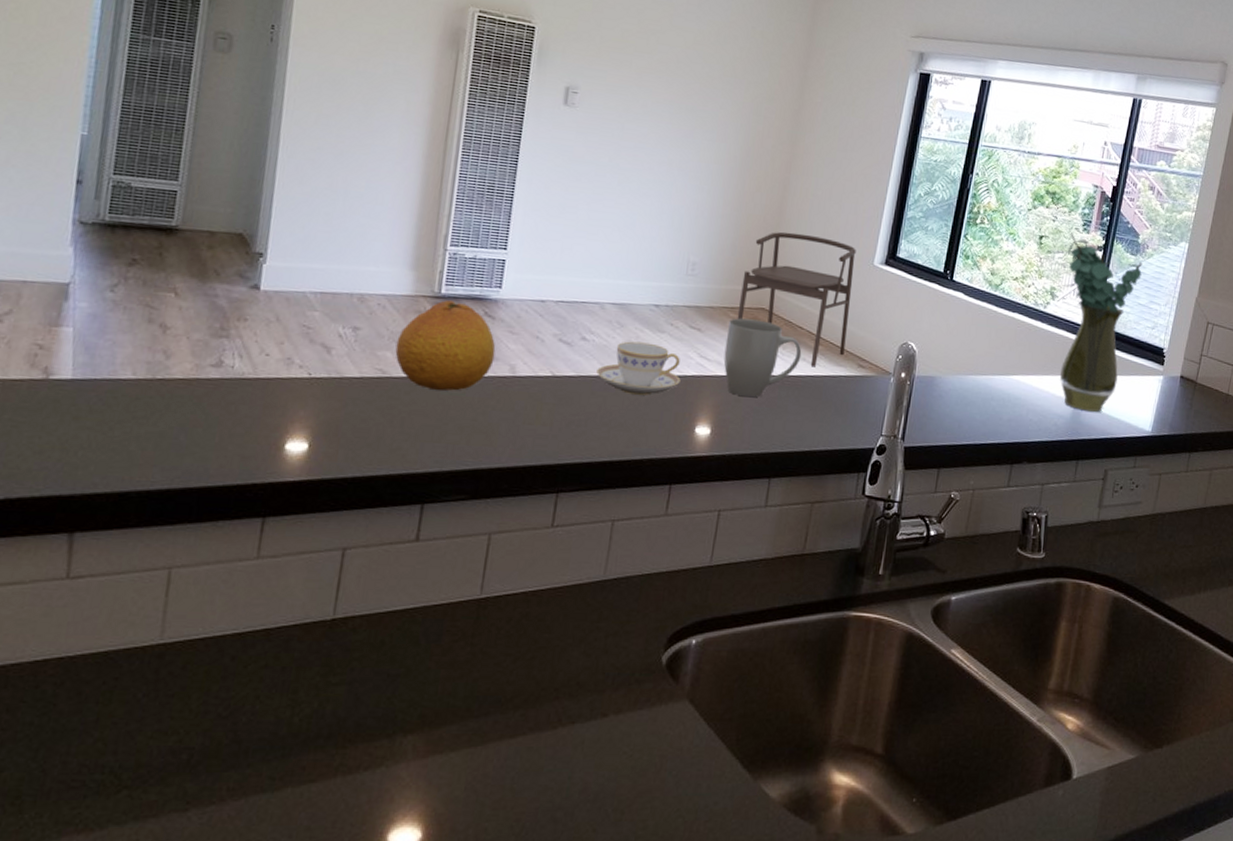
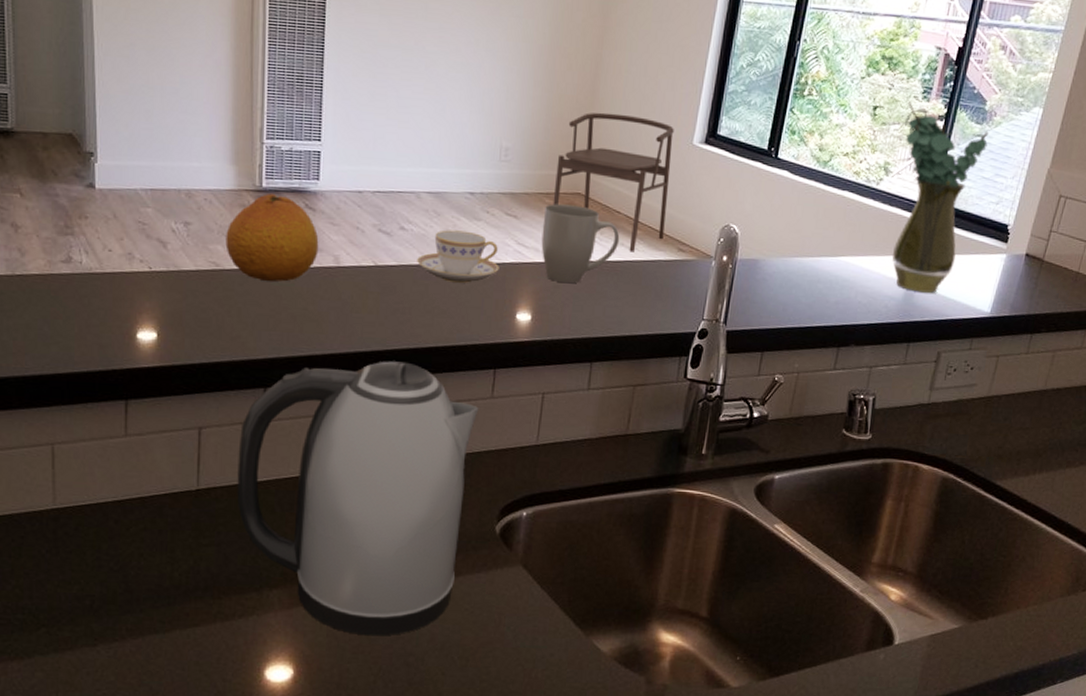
kettle: none [377,475,652,788] -> present [236,361,479,636]

